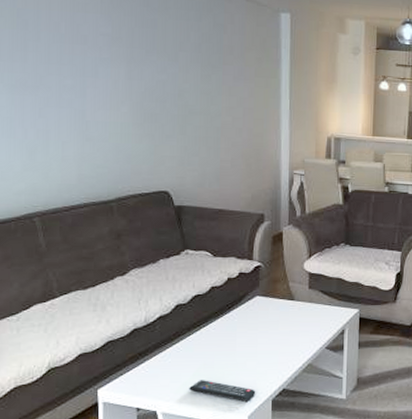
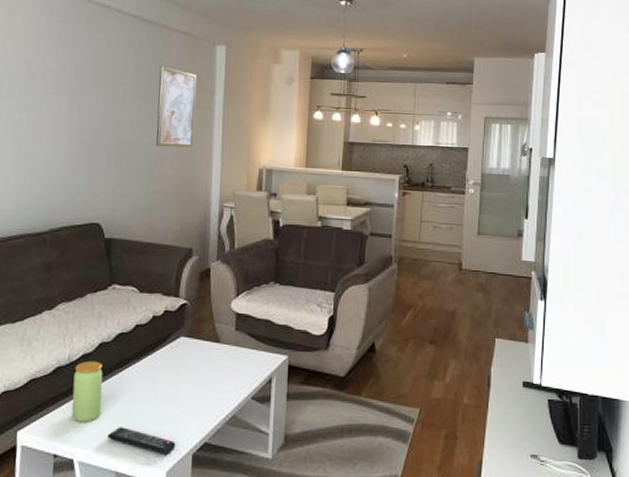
jar: none [151,321,182,377] -> present [72,360,103,422]
wall art: none [222,32,262,116] -> present [156,65,197,148]

